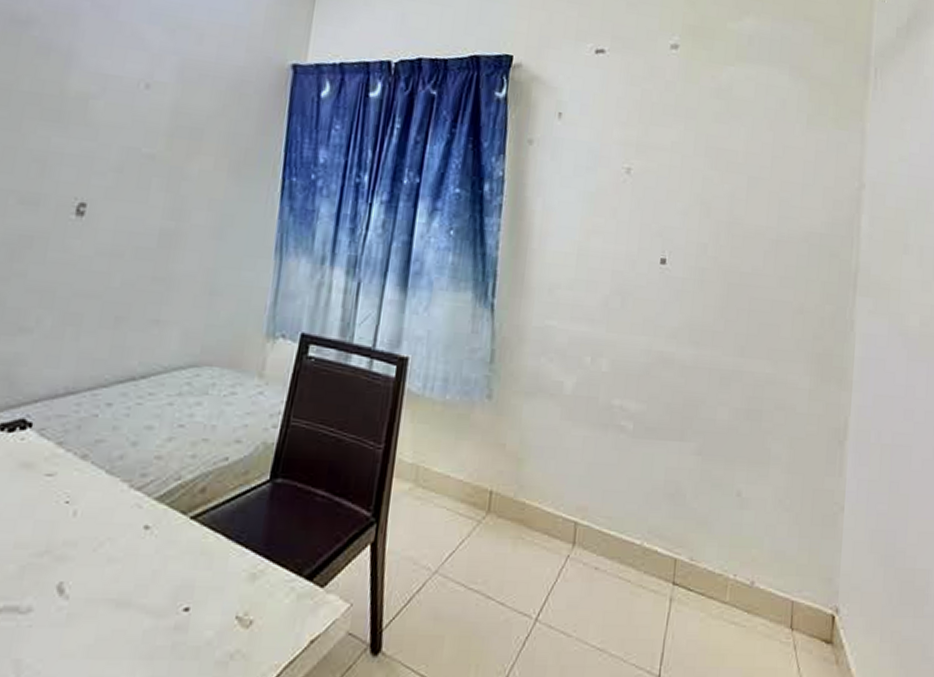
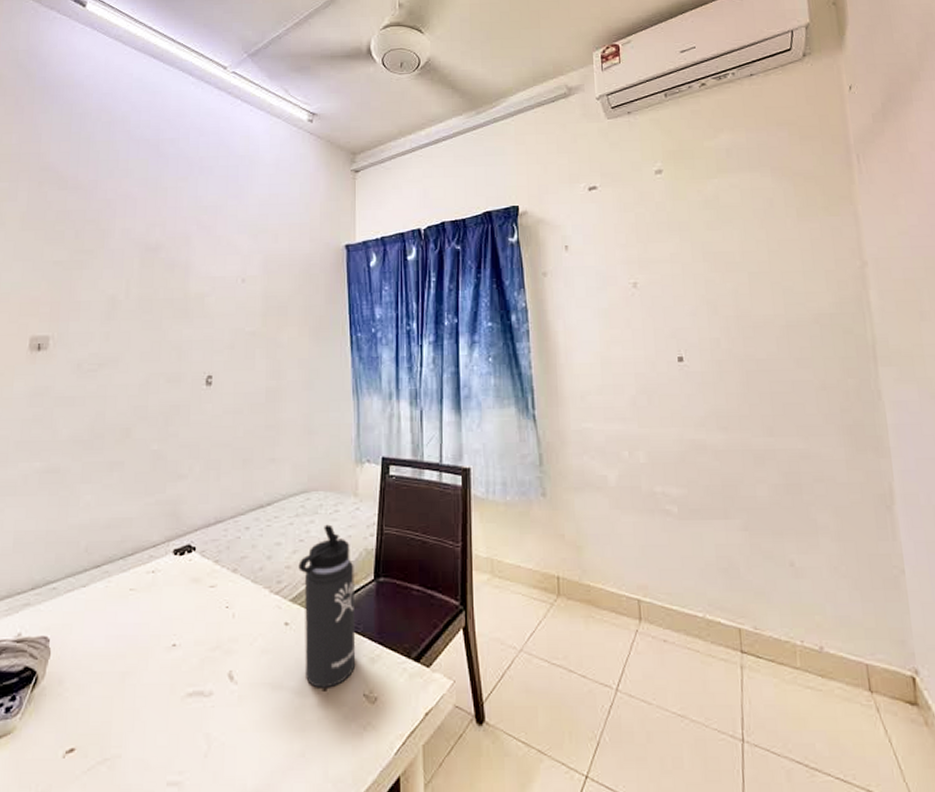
thermos bottle: none [163,408,247,608] -> present [298,524,356,688]

